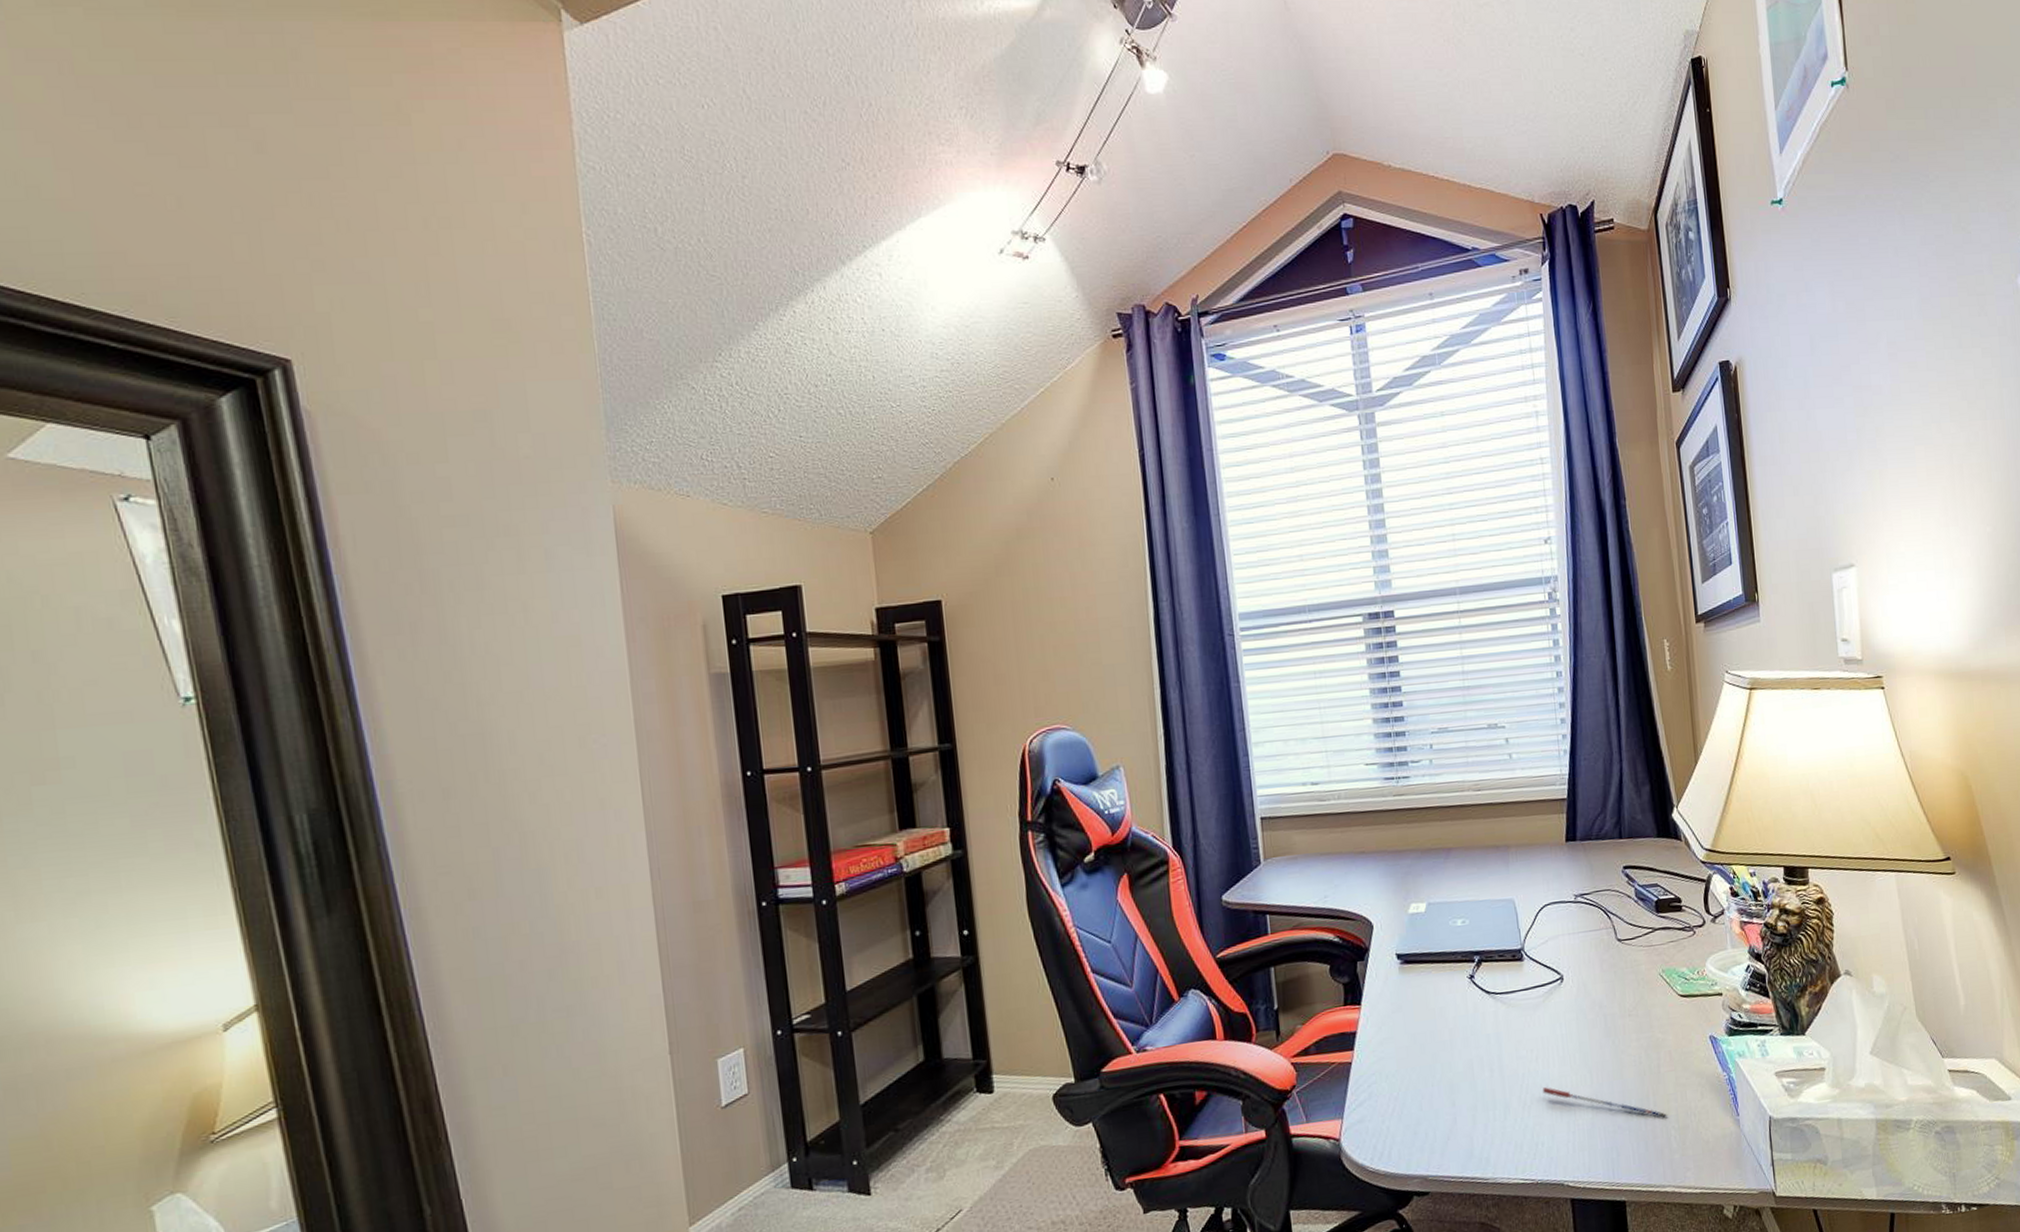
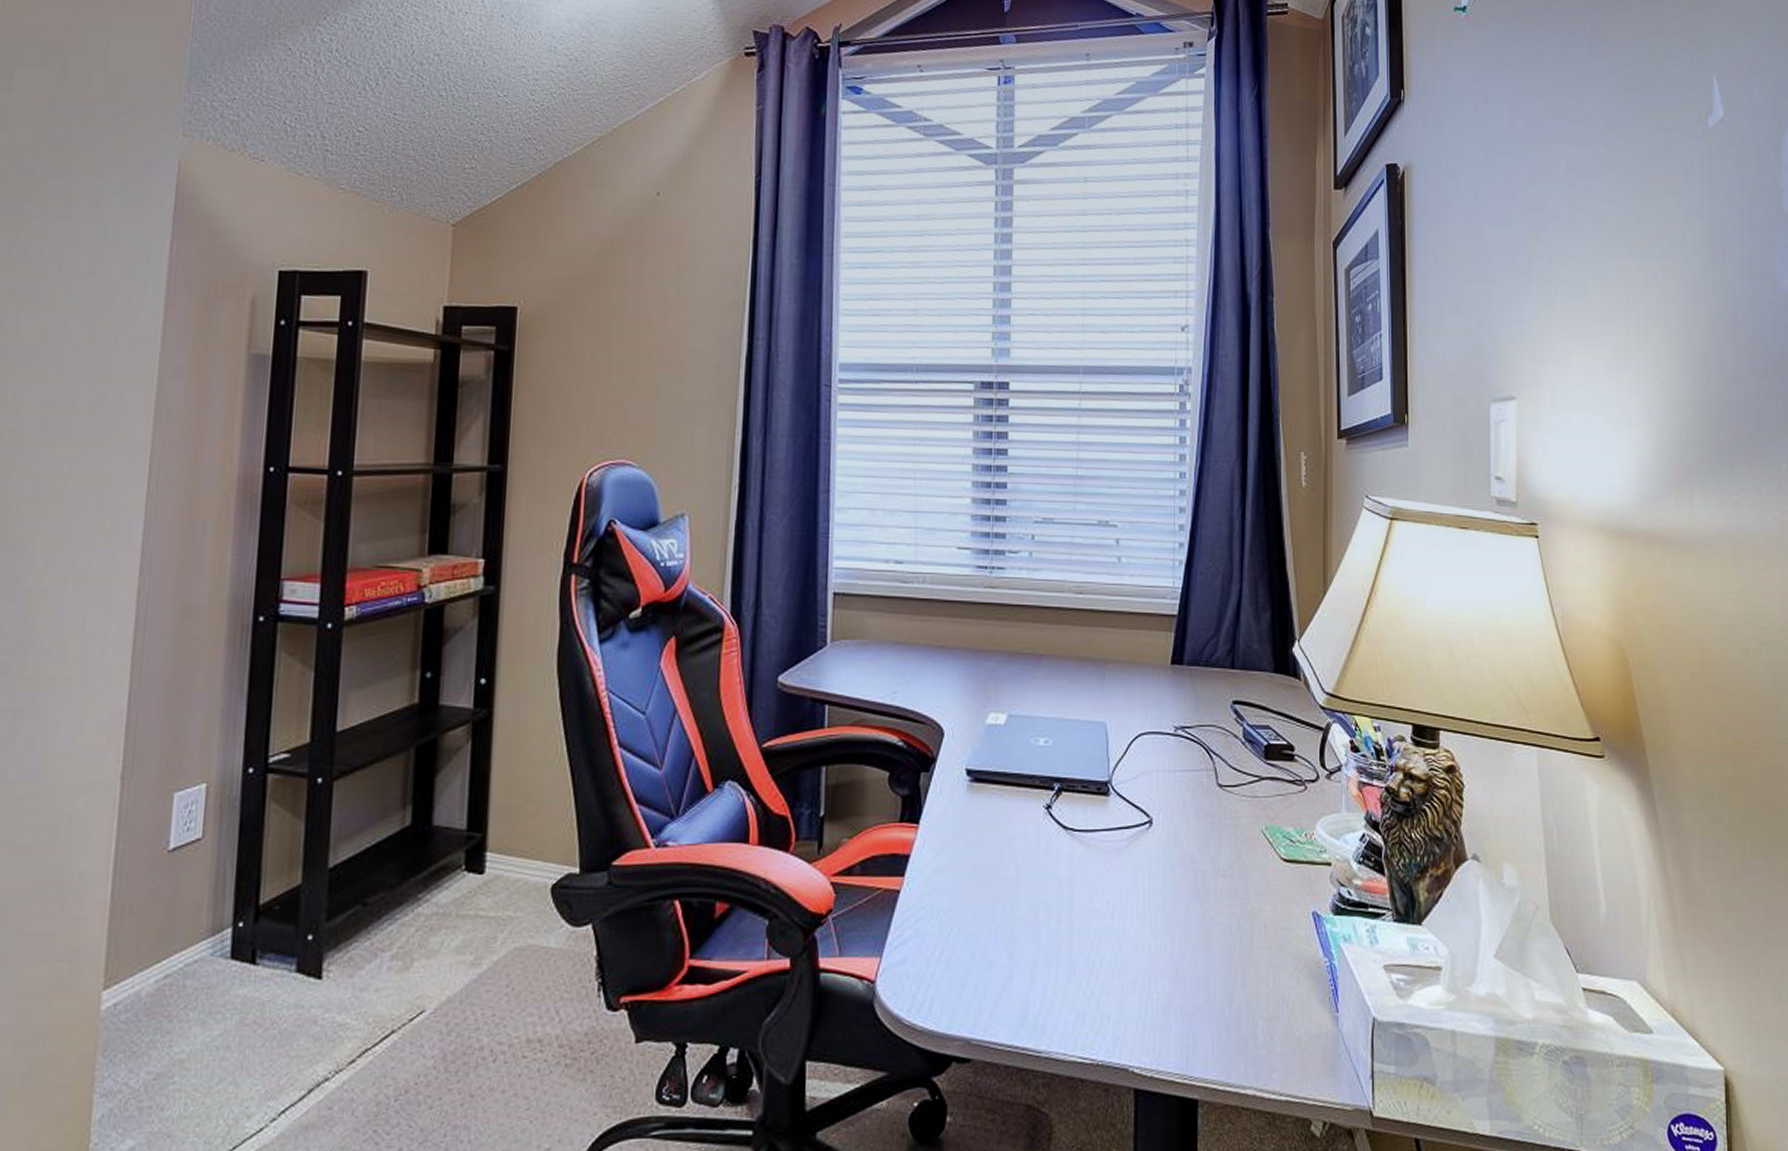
pen: present [1542,1087,1667,1119] -> none [1114,949,1255,1005]

